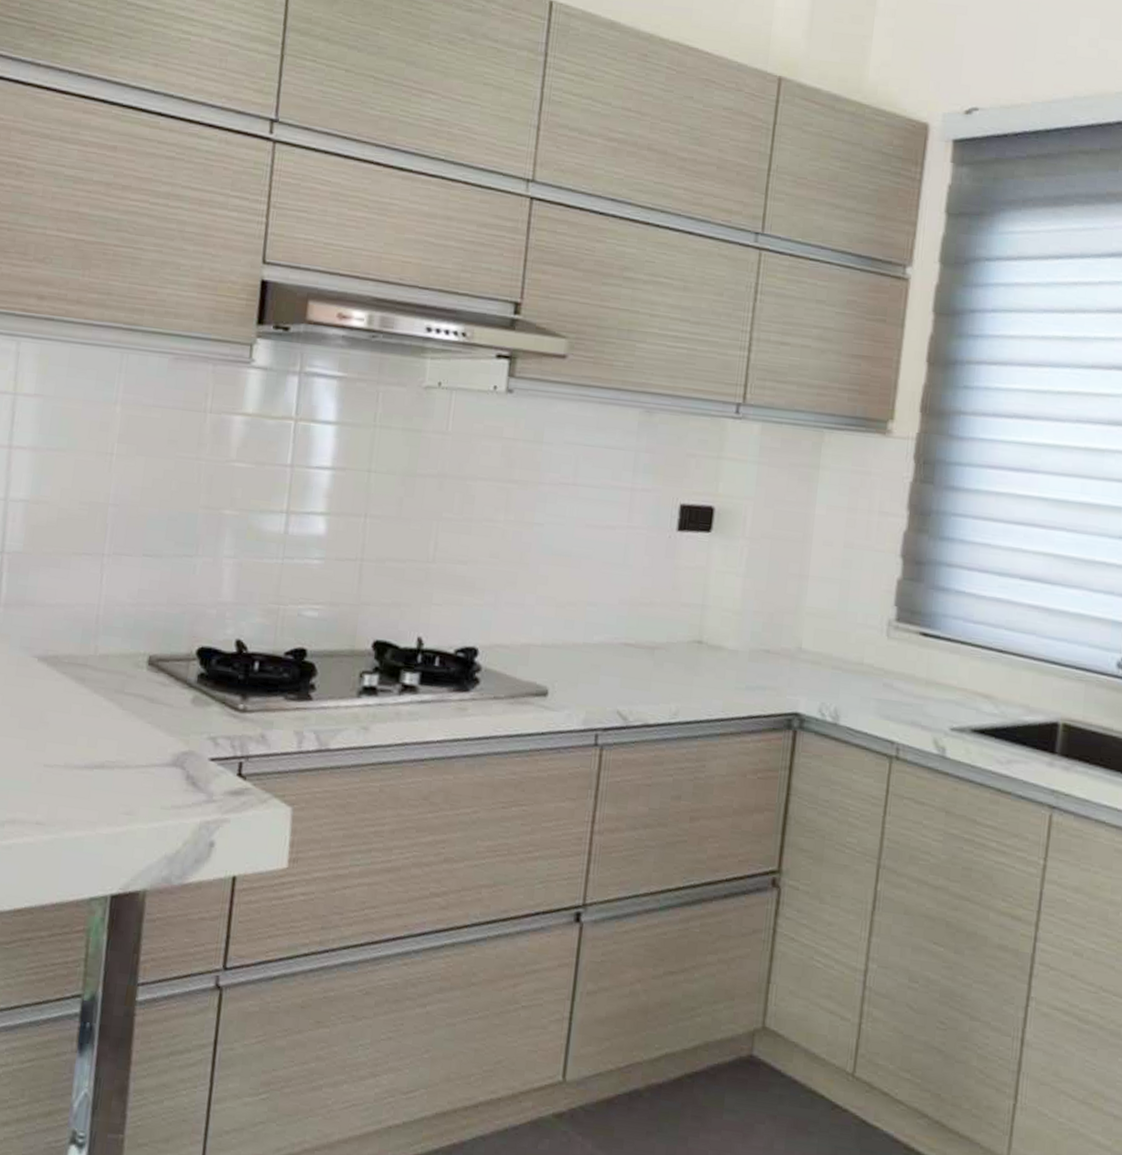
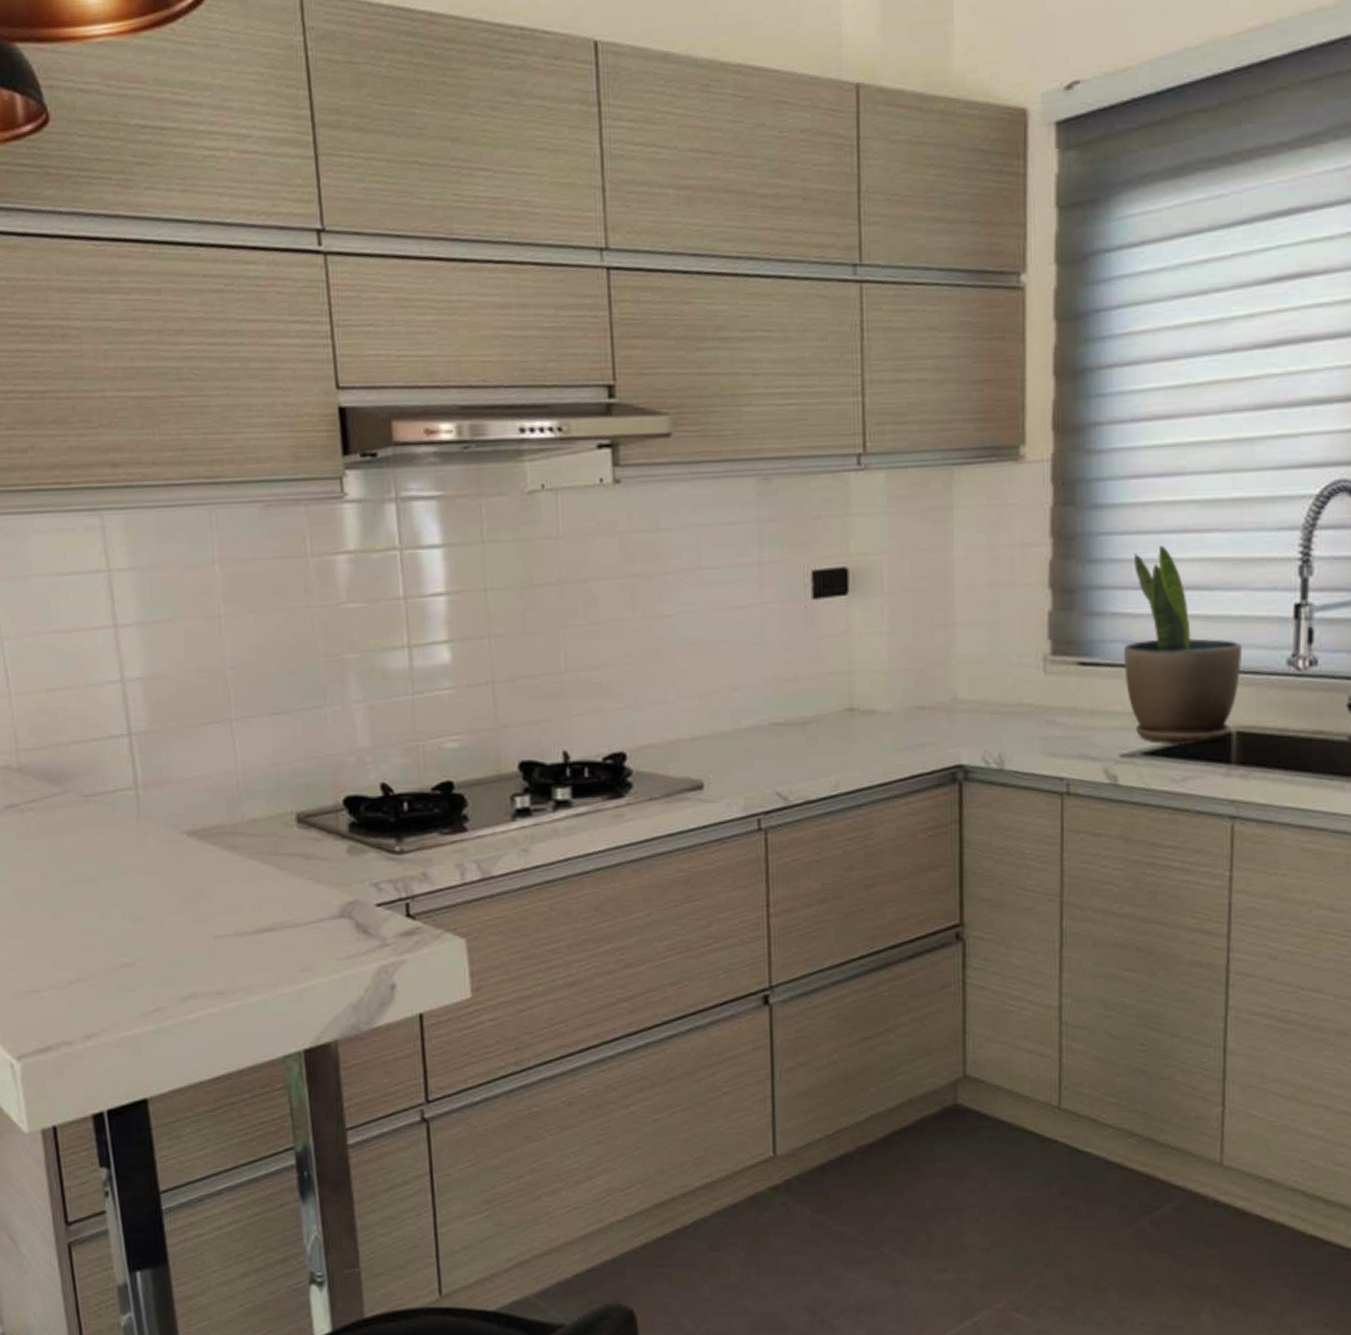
potted plant: none [962,535,1077,731] -> present [1124,545,1243,745]

